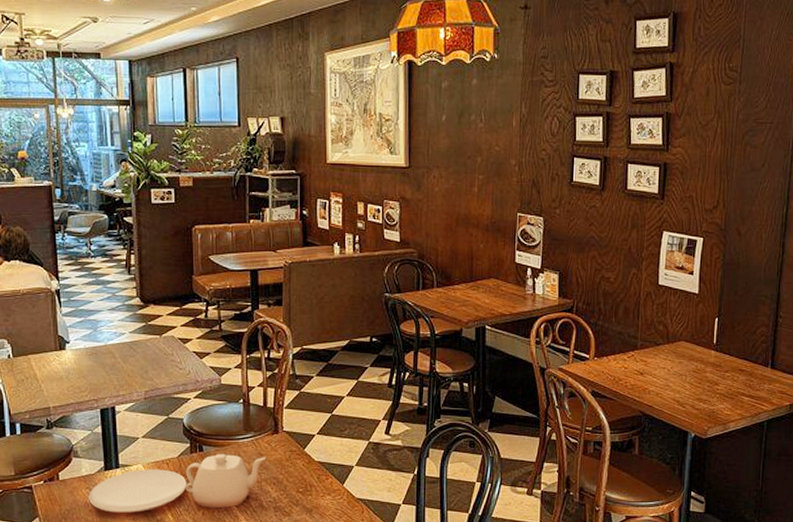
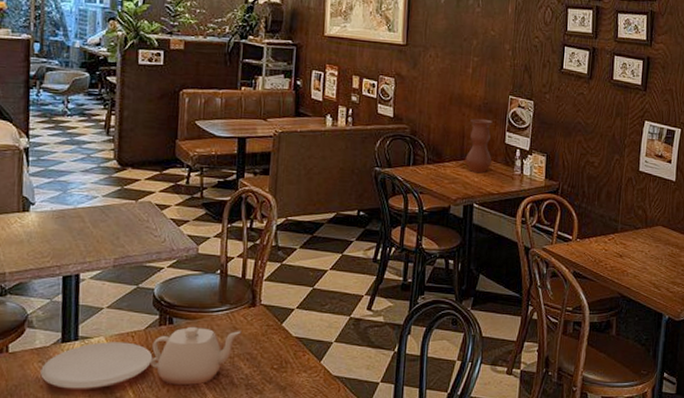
vase: none [475,238,503,295] -> present [465,118,493,174]

